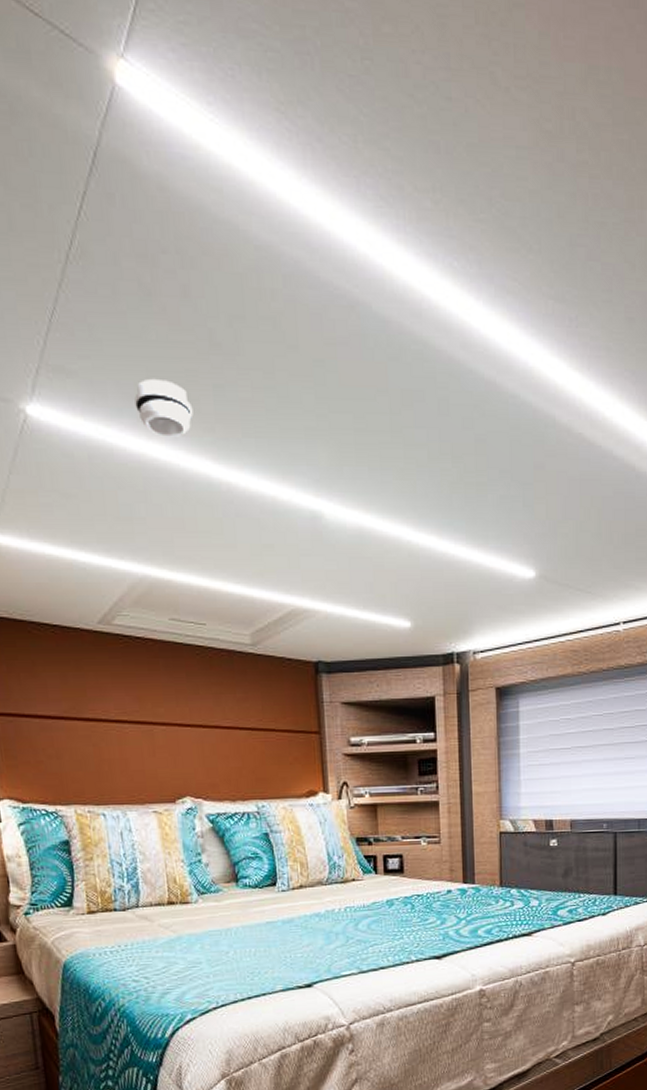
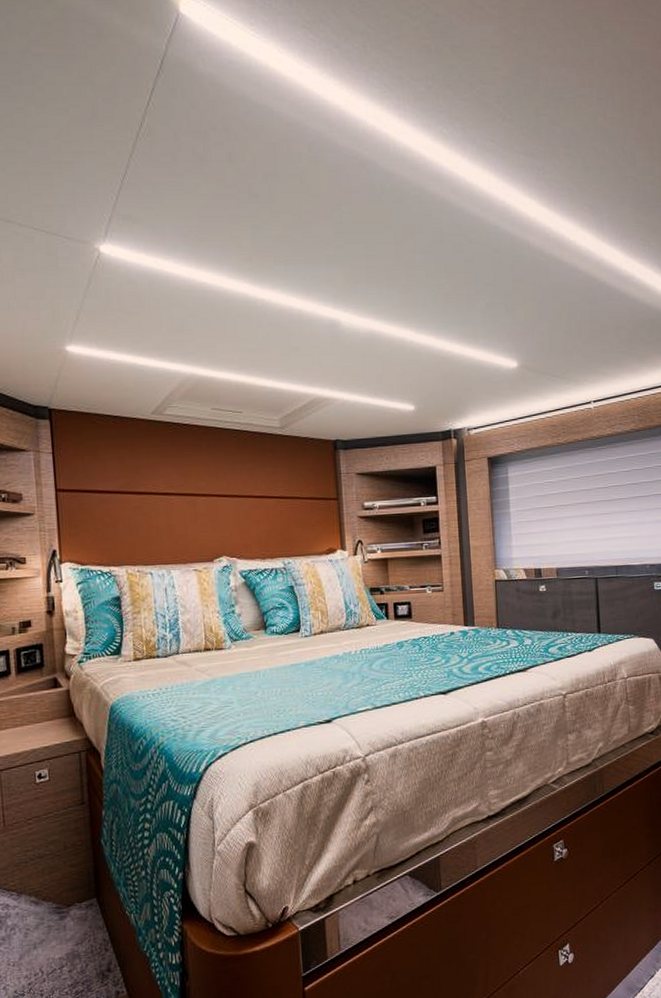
smoke detector: present [135,378,193,437] -> none [188,222,235,266]

